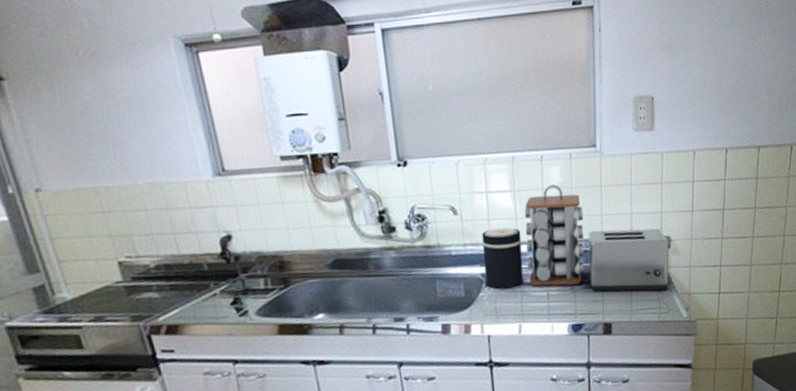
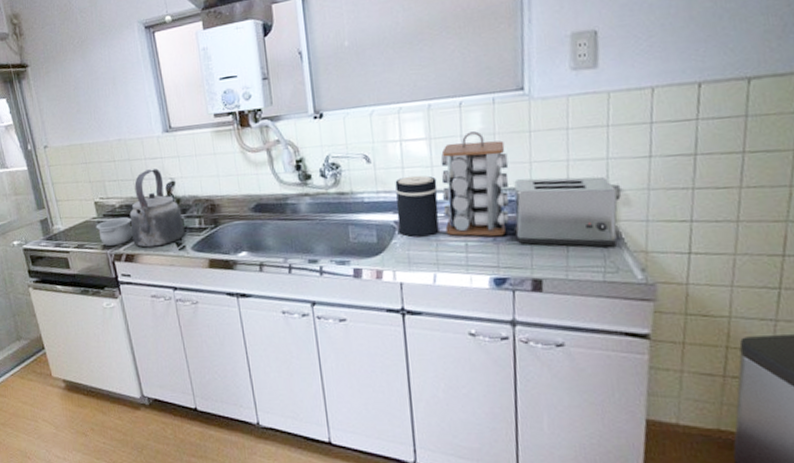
cooking pot: none [121,279,175,317] -> present [96,217,133,246]
kettle: none [170,220,247,316] -> present [129,168,185,248]

